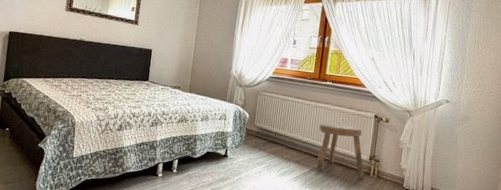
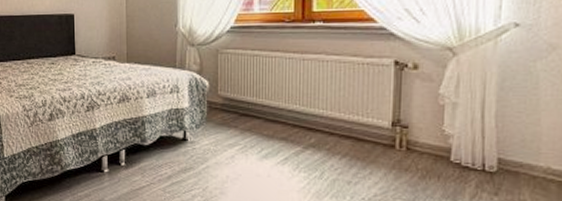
stool: present [316,123,365,176] -> none [310,80,386,151]

